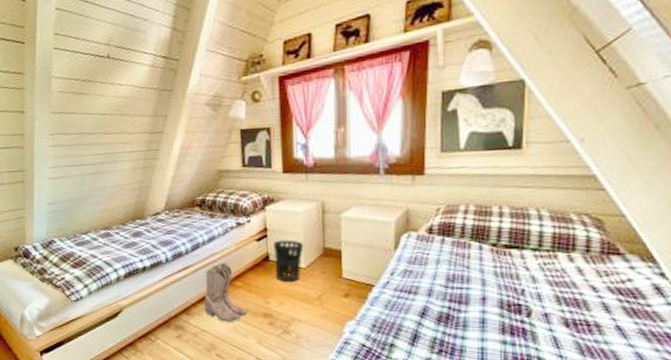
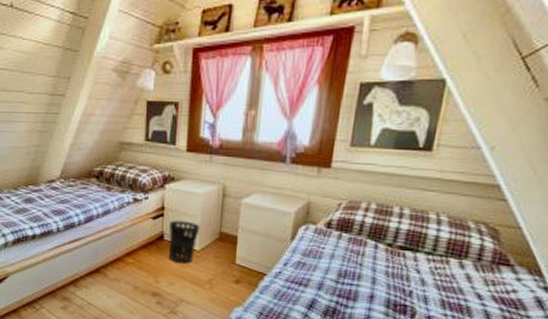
boots: present [204,262,247,323] -> none [93,237,136,299]

